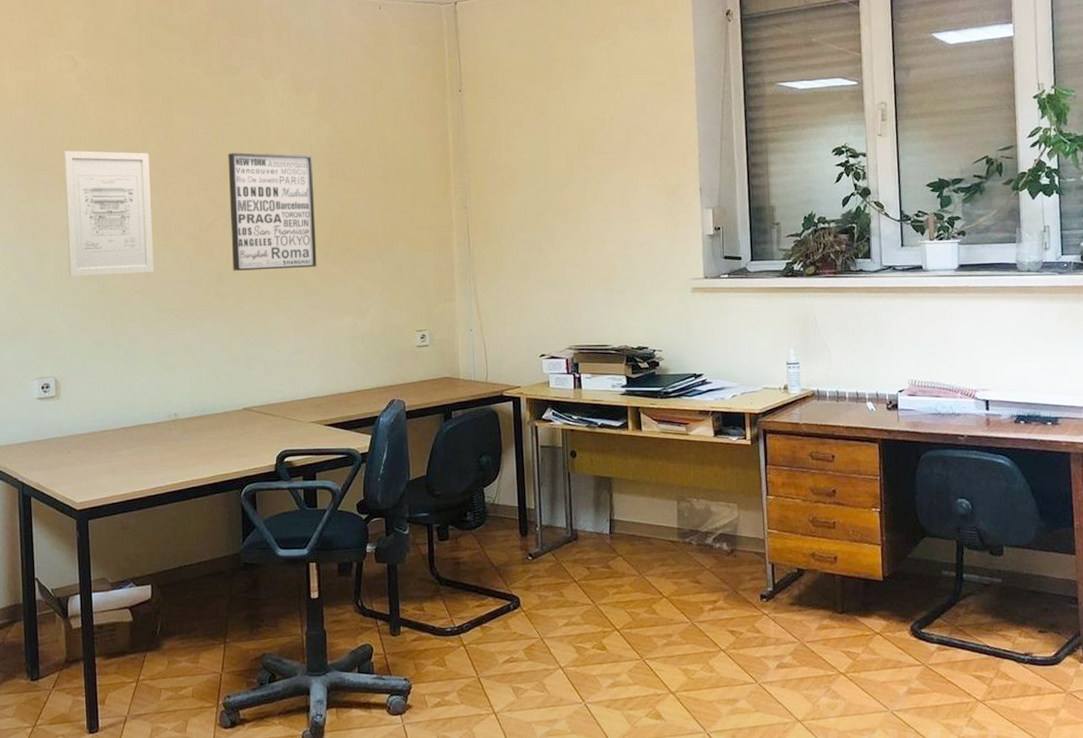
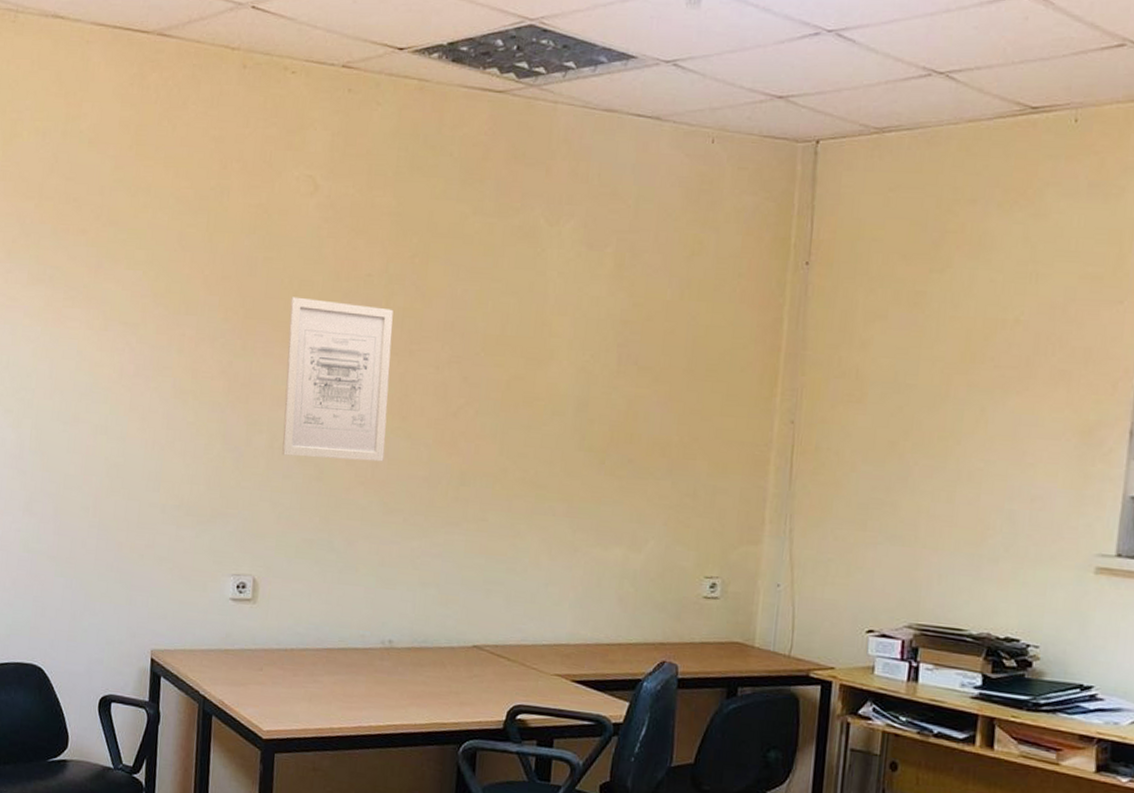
wall art: present [228,153,317,271] -> none [480,319,599,479]

